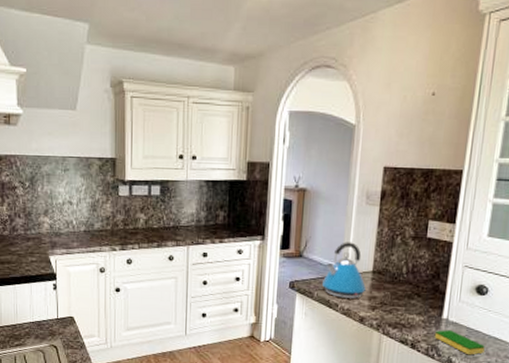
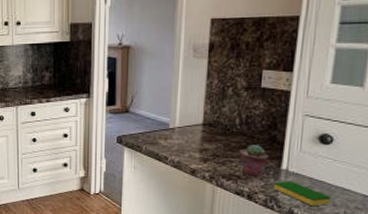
kettle: present [322,242,366,298] -> none [151,96,196,151]
potted succulent: none [405,293,432,325] -> present [239,145,269,176]

